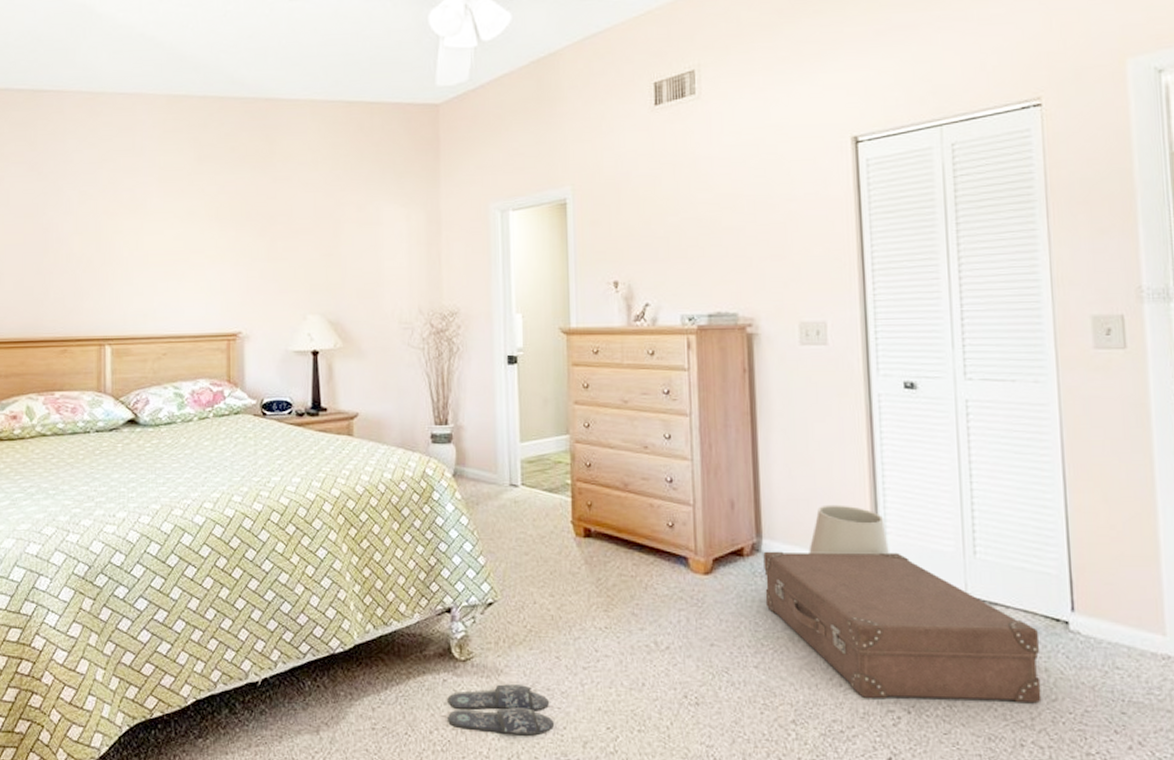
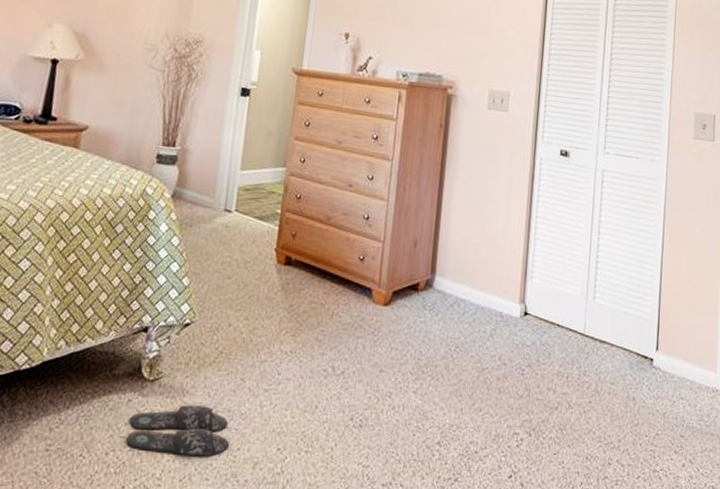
suitcase: present [763,551,1042,702] -> none [430,287,631,427]
trash bin: present [809,504,889,555] -> none [471,249,533,296]

